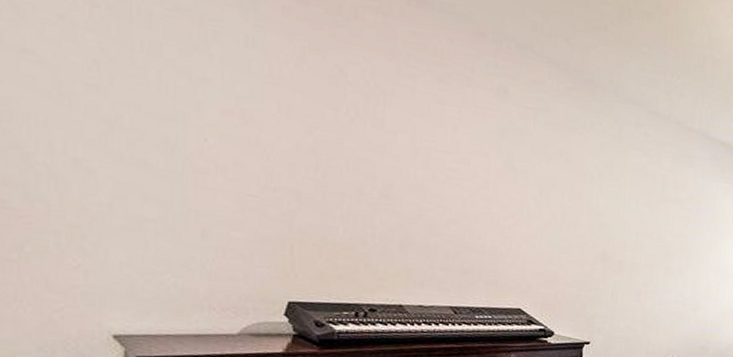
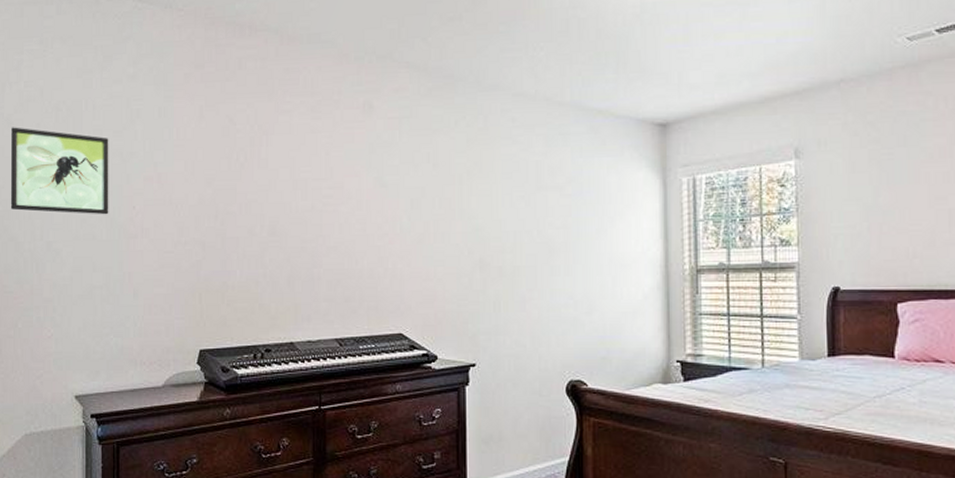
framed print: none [13,10,172,142] -> present [10,127,109,215]

